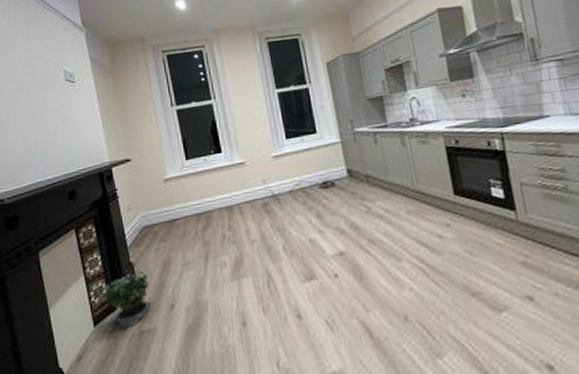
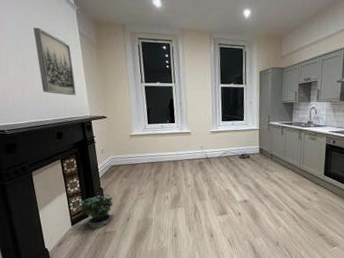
wall art: none [36,62,90,141] -> present [33,27,76,96]

